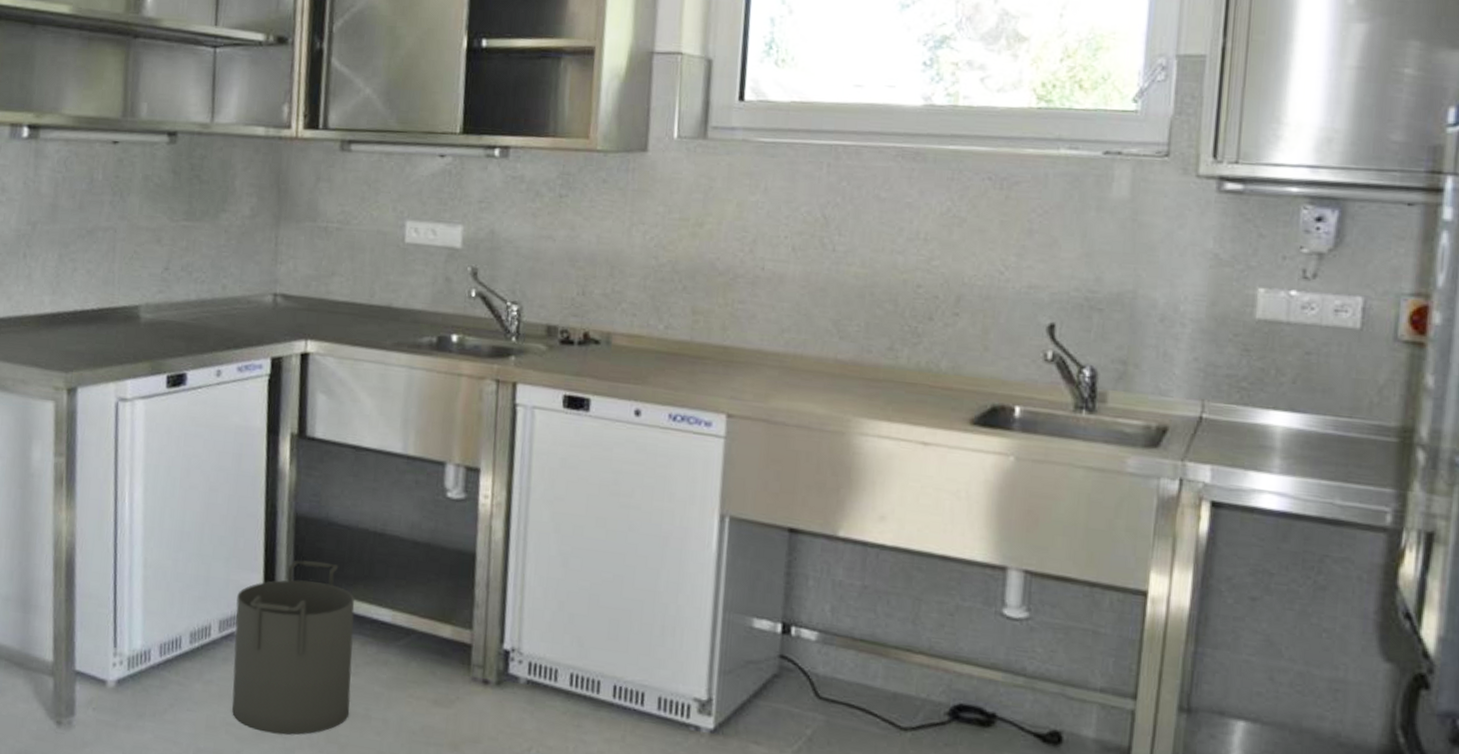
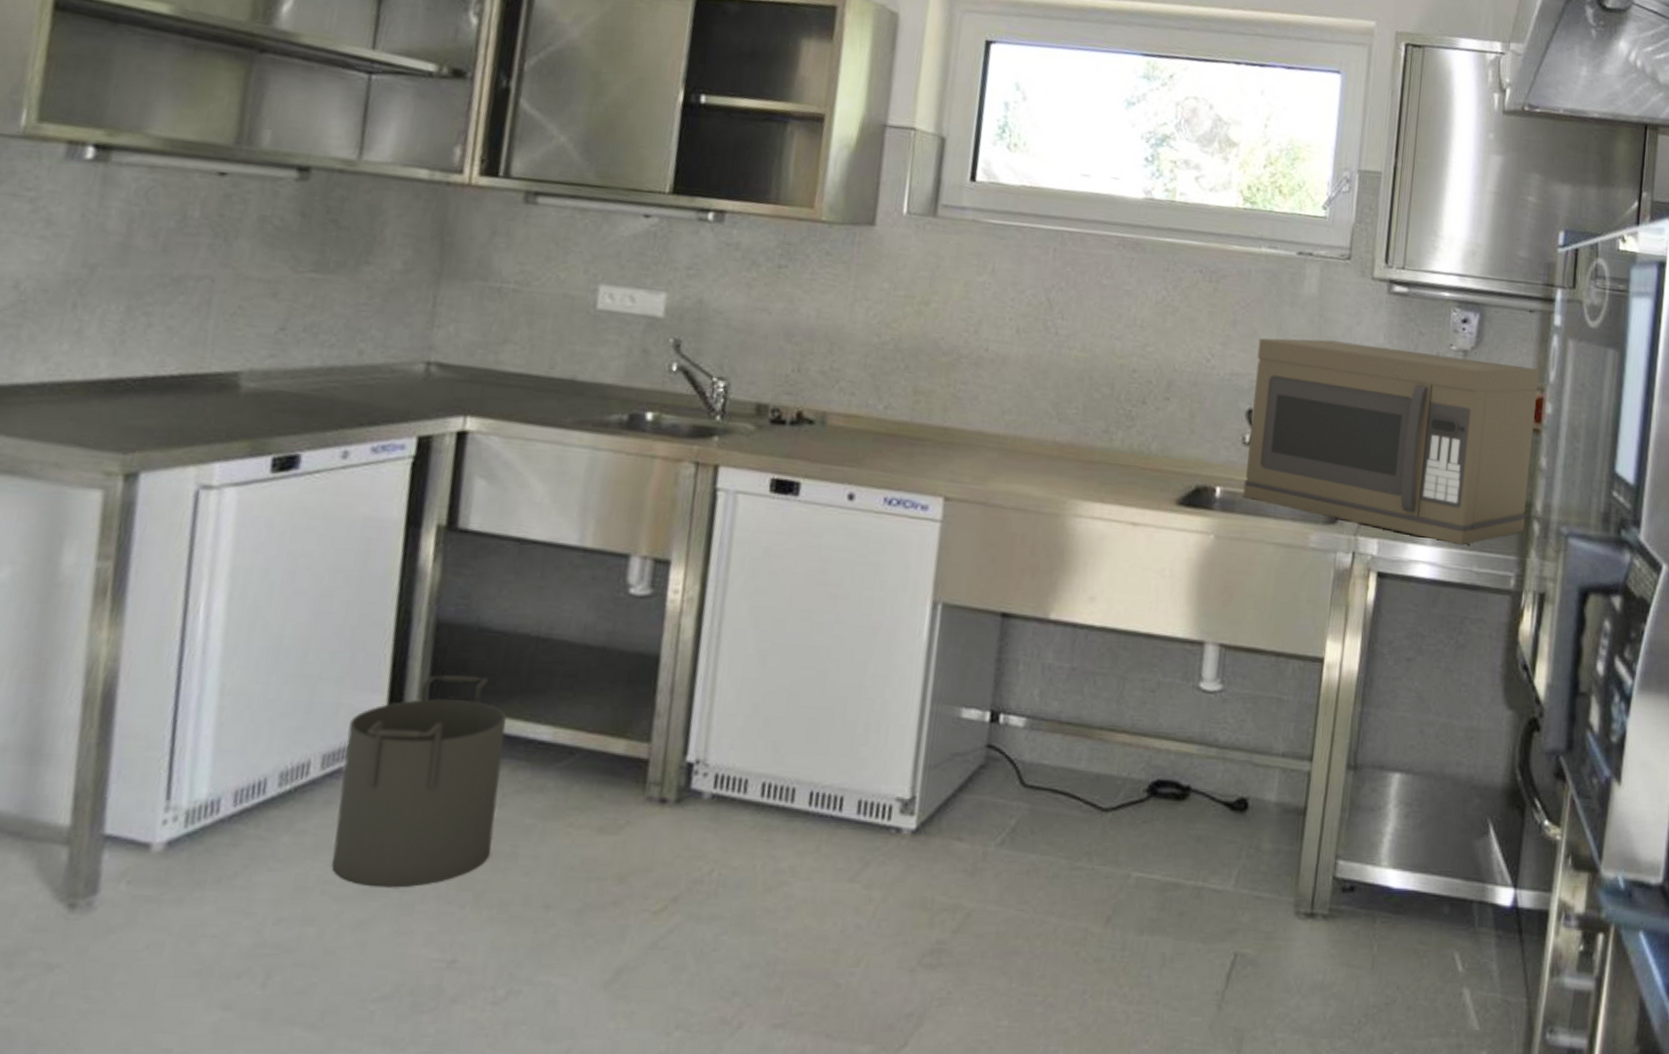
microwave: none [1046,246,1424,475] -> present [1243,338,1540,546]

